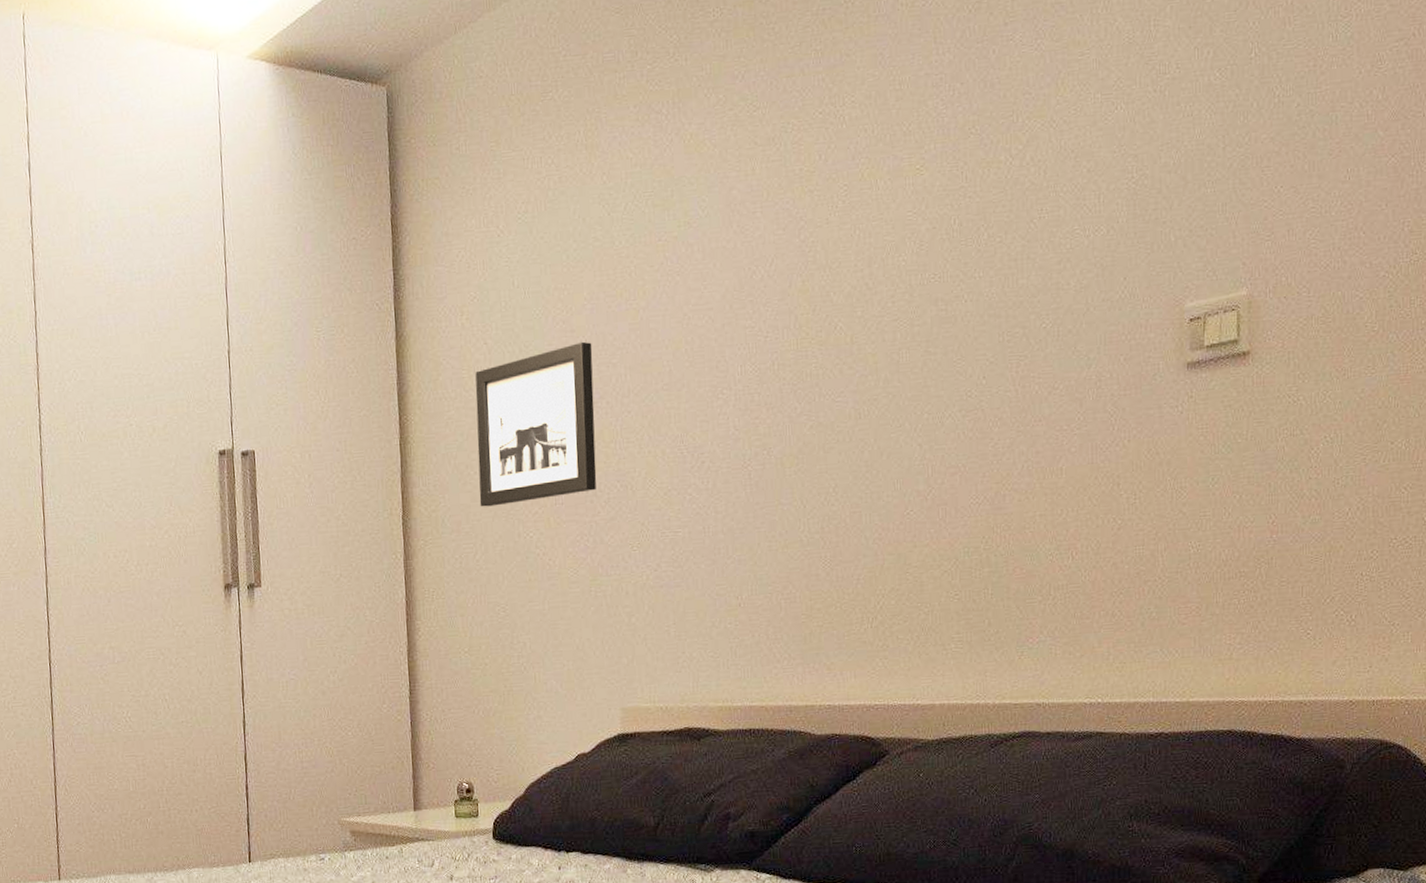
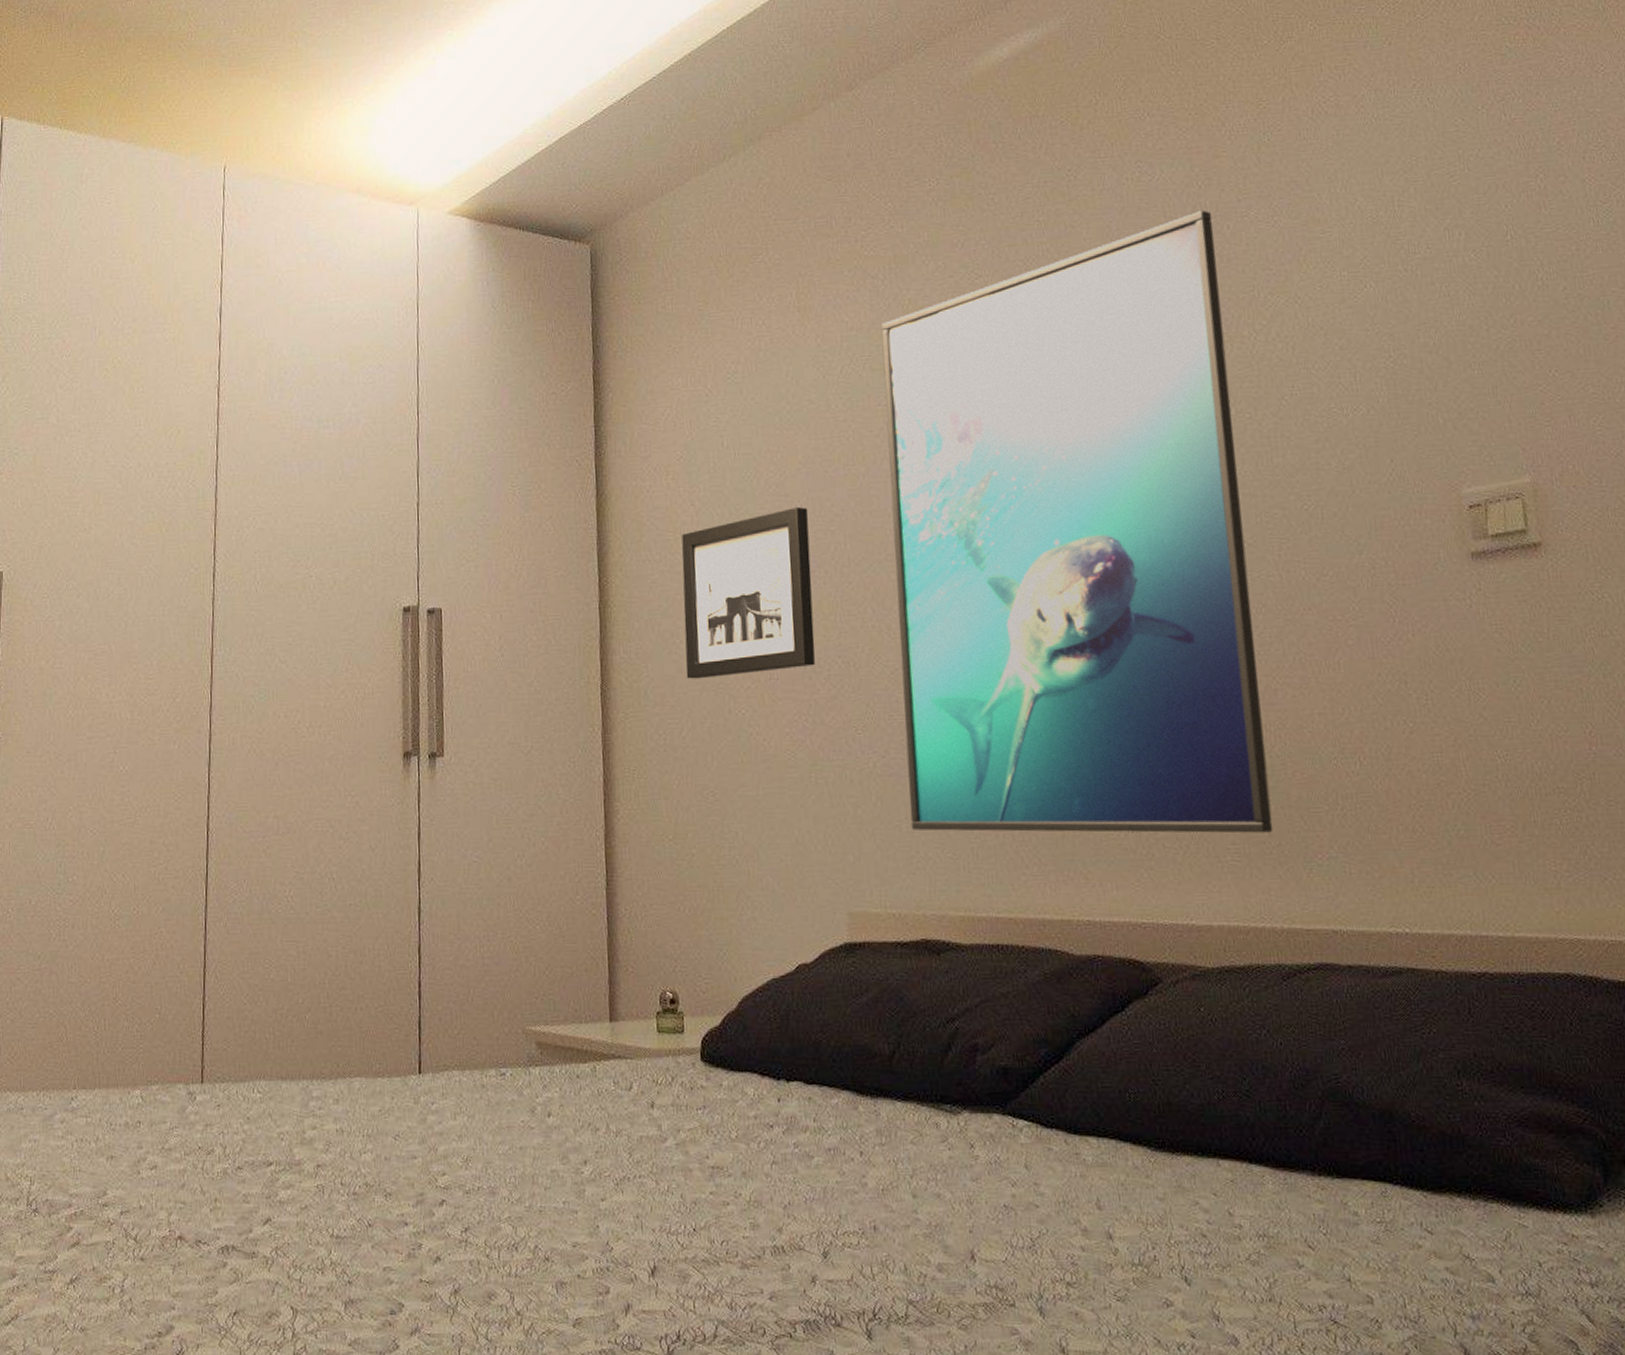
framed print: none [663,34,993,634] -> present [881,210,1274,834]

